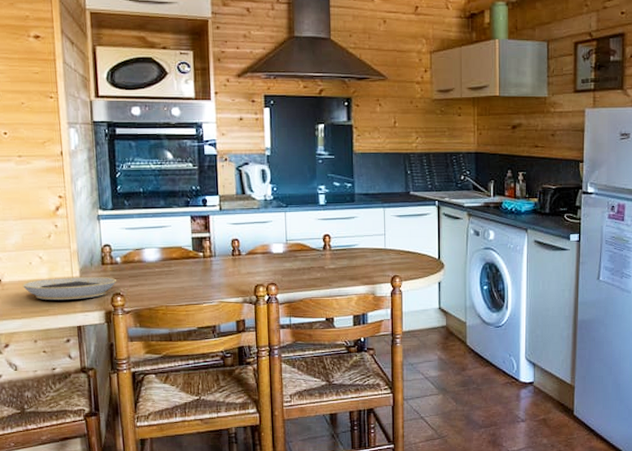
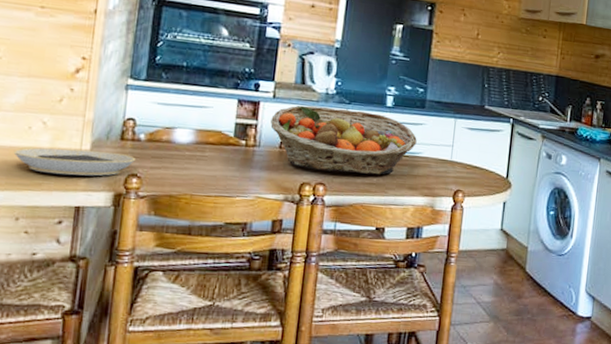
fruit basket: none [221,212,351,272] -> present [270,105,417,175]

